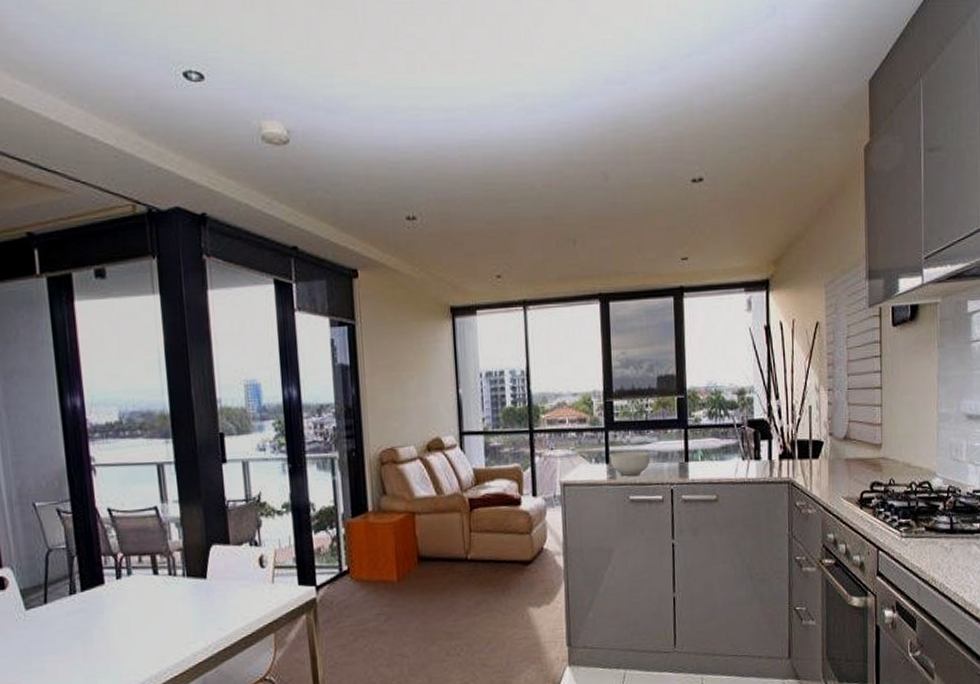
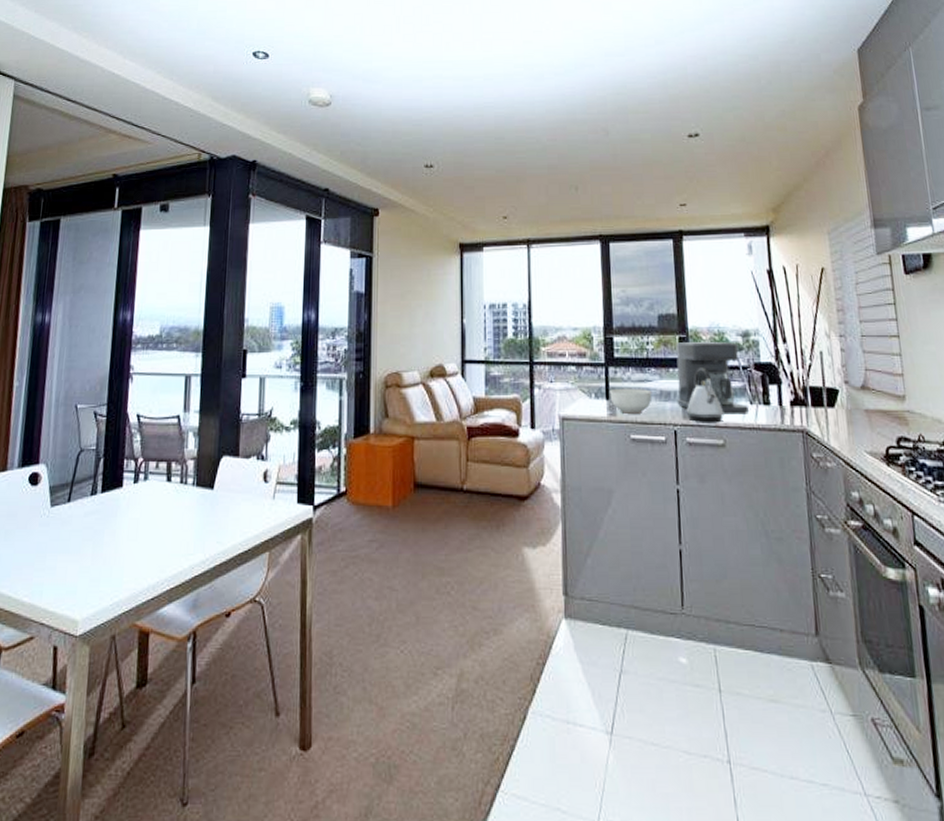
coffee maker: none [674,401,742,470] -> present [676,342,750,414]
kettle: none [682,427,718,482] -> present [686,367,725,425]

